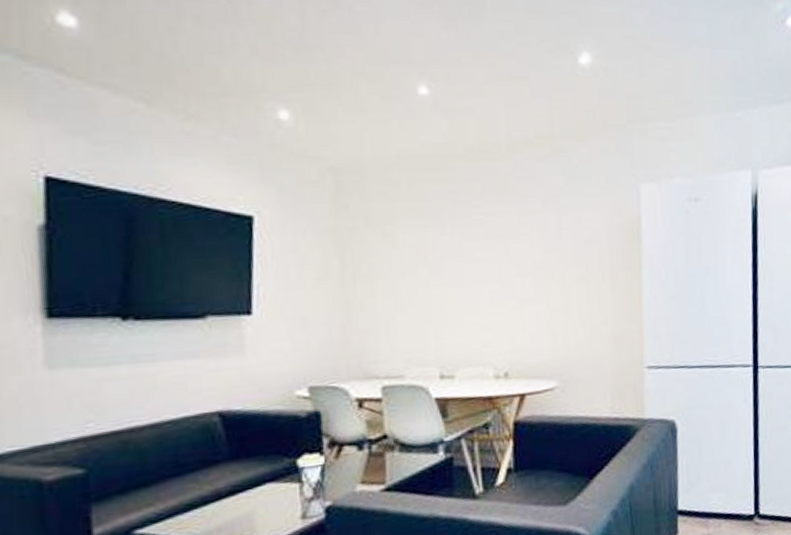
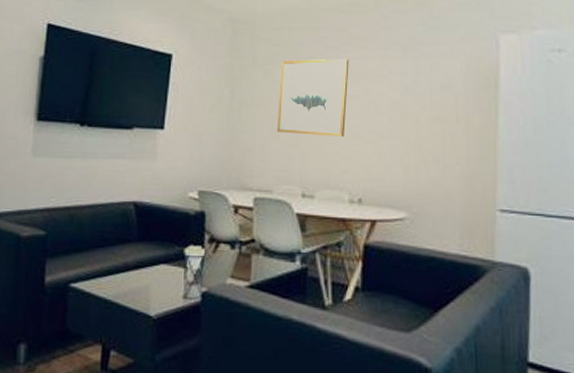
wall art: none [402,214,485,307] -> present [276,58,349,137]

